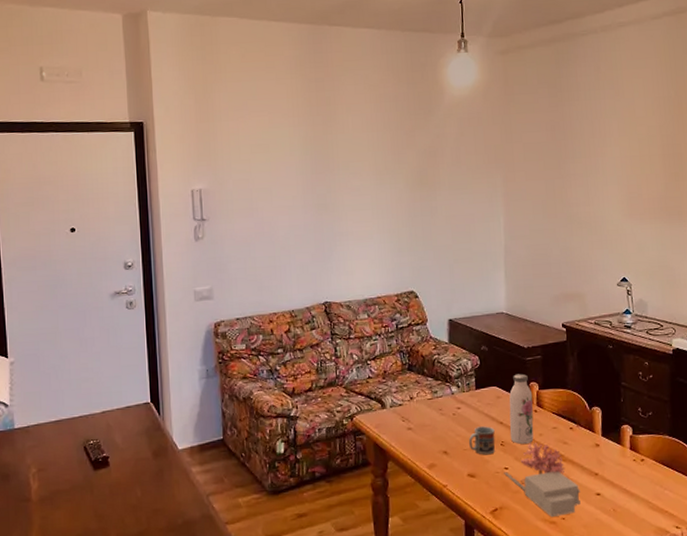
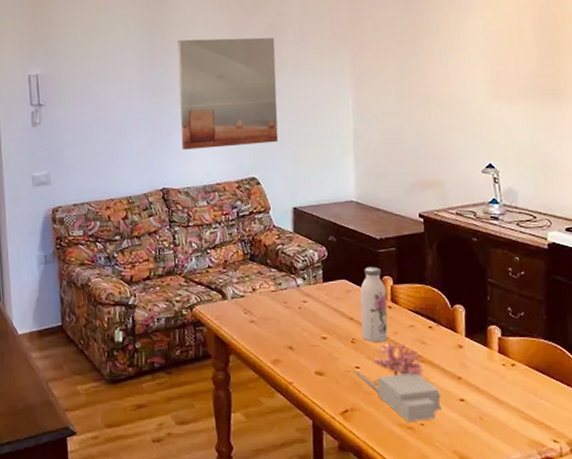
wall art: none [340,157,436,265] -> present [177,37,279,150]
cup: present [468,426,495,455] -> none [315,321,345,352]

